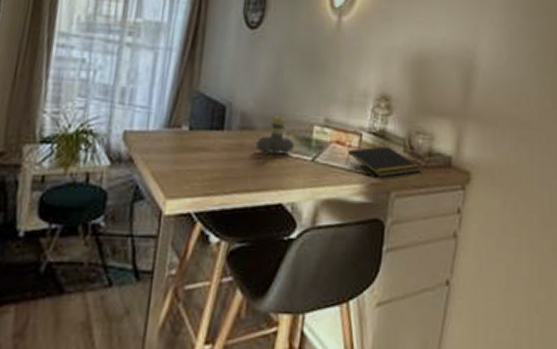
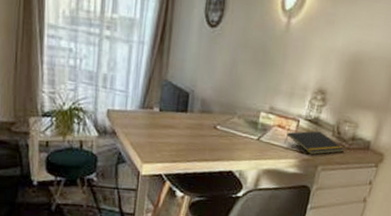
bust sculpture: present [256,115,294,153] -> none [213,102,244,133]

